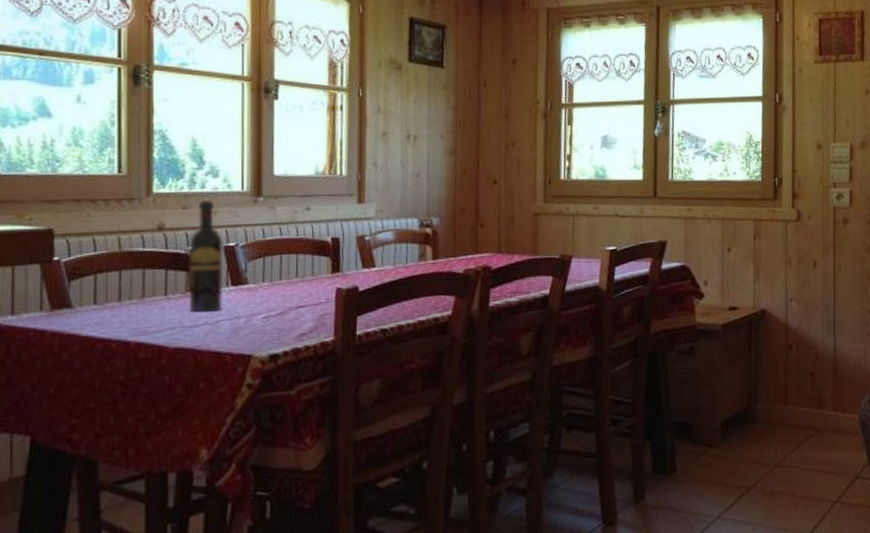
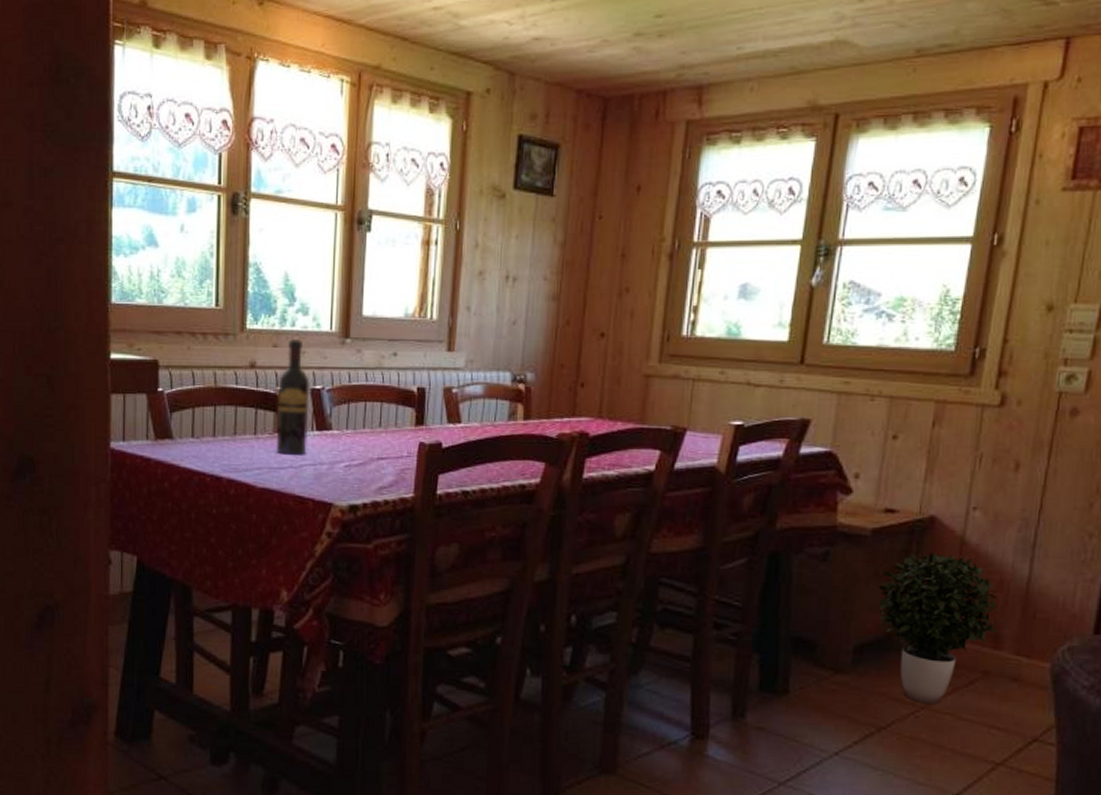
potted plant: none [732,338,819,462] -> present [878,552,999,705]

